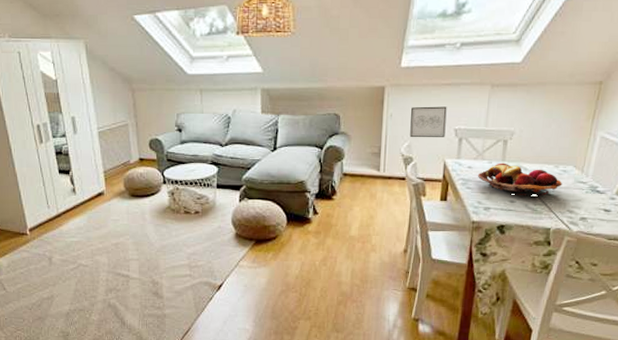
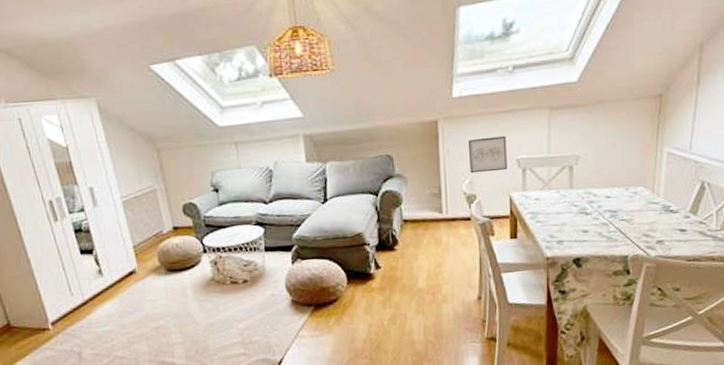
fruit basket: present [477,163,562,196] -> none [546,190,634,225]

